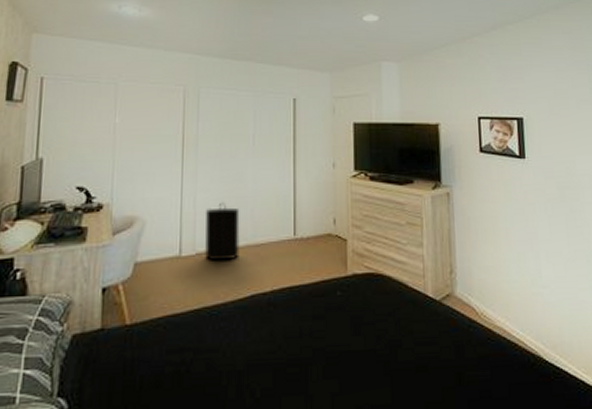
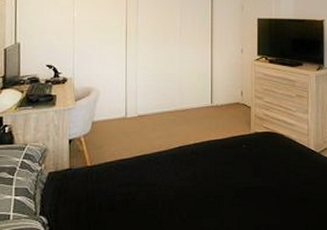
laundry hamper: present [204,202,240,261] -> none [143,78,170,121]

